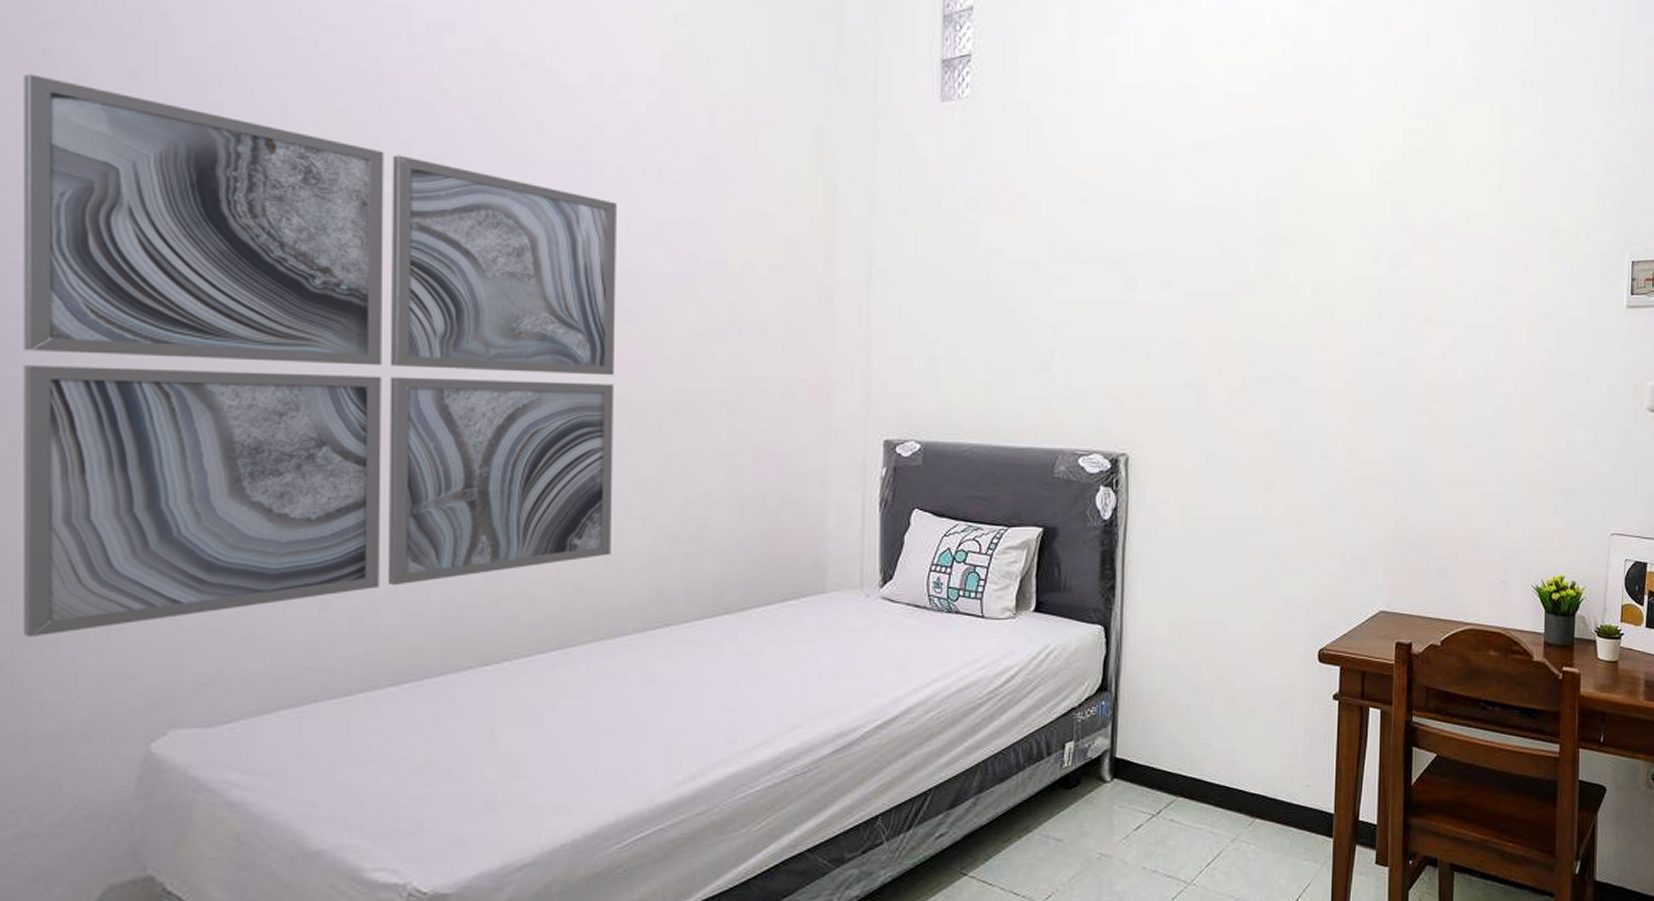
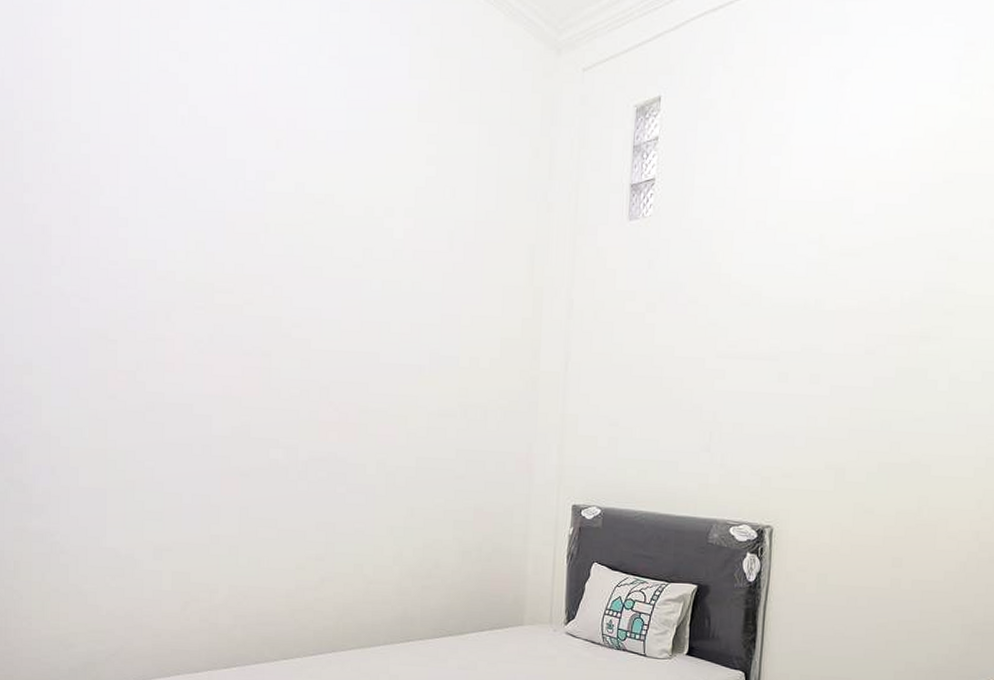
wall art: present [22,73,617,638] -> none [11,222,381,614]

